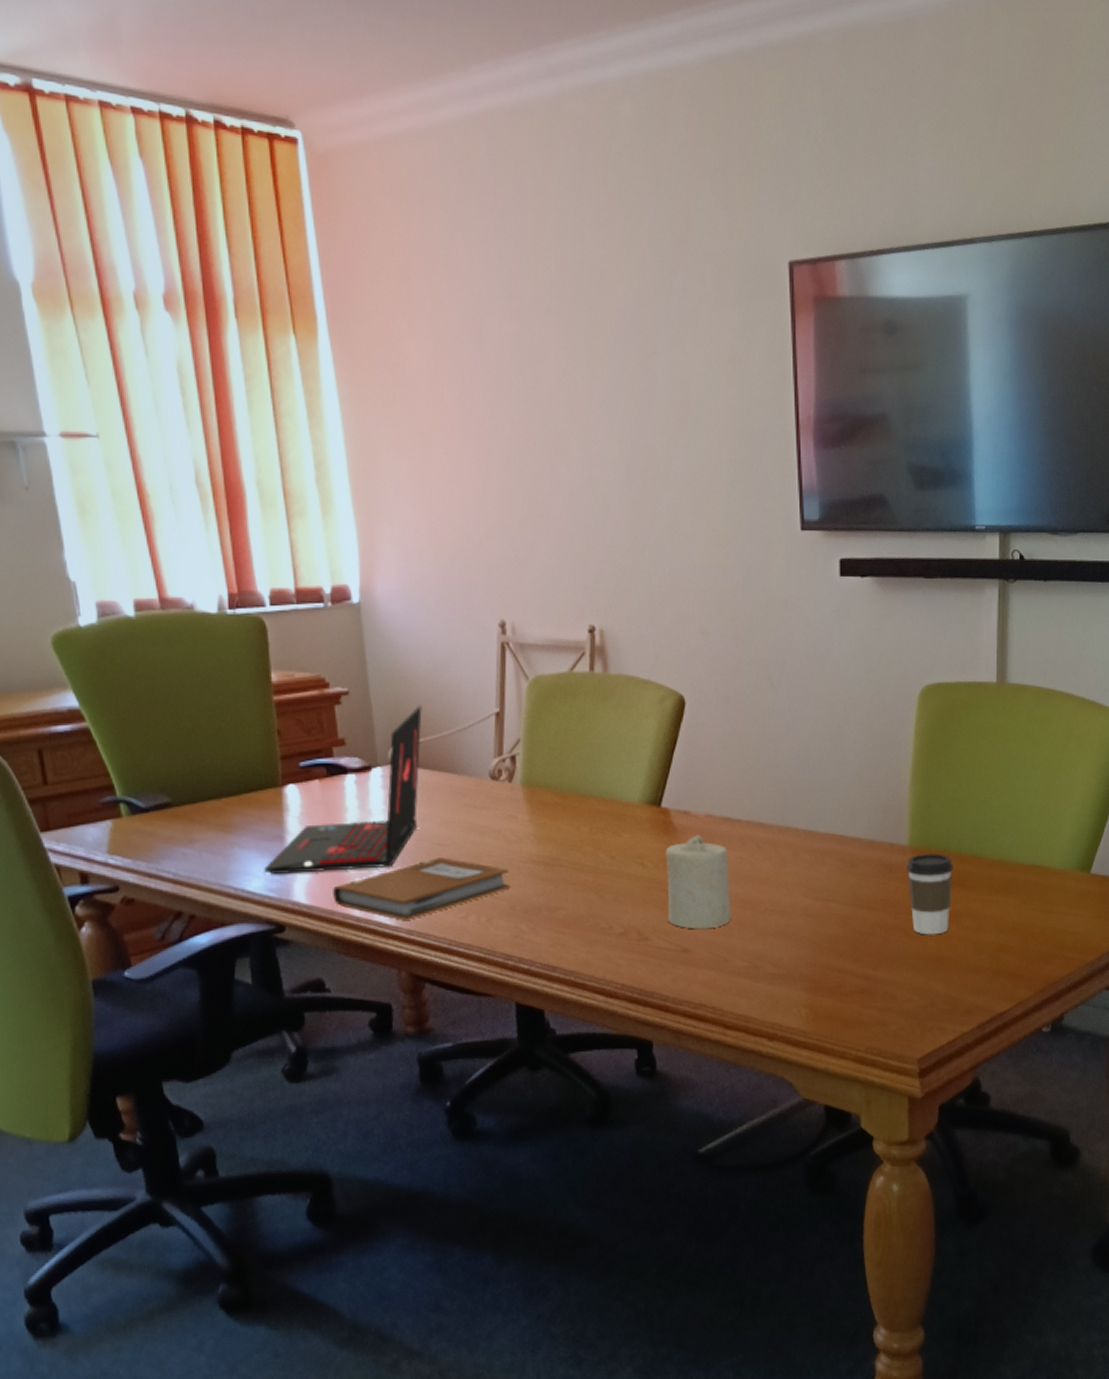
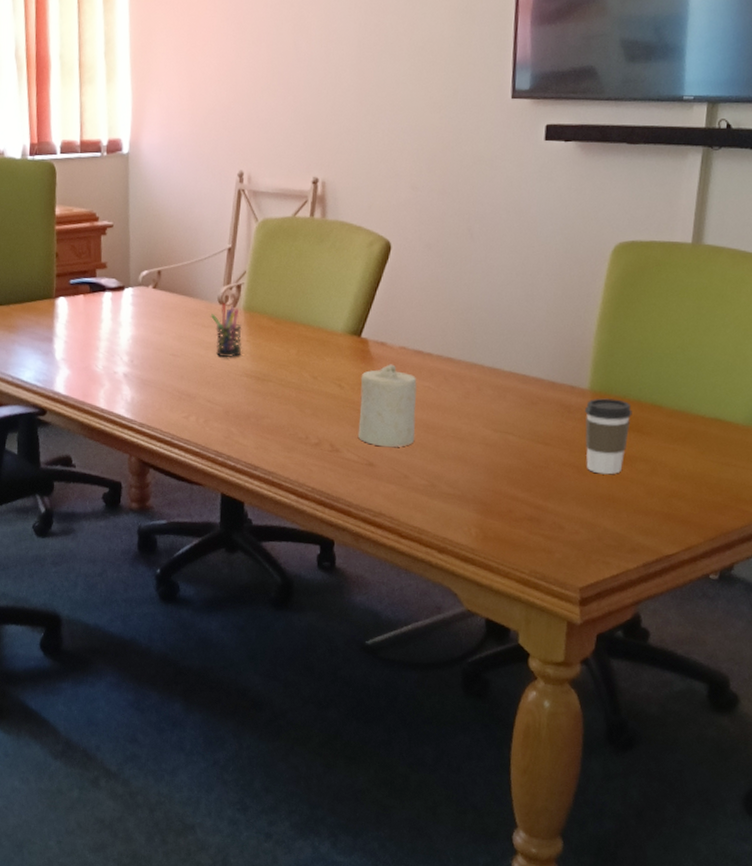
laptop: present [264,705,422,874] -> none [35,238,169,371]
notebook: present [333,858,510,920] -> none [85,365,226,415]
pen holder: none [483,778,524,842] -> present [211,303,242,357]

